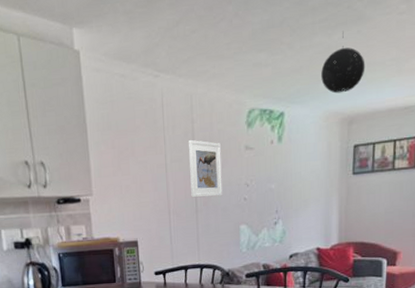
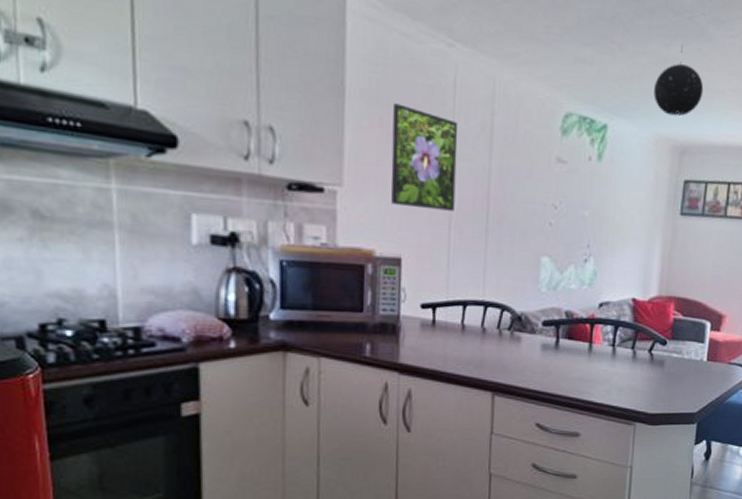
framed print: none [121,128,172,203] -> present [391,103,459,211]
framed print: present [188,140,223,198] -> none [481,137,526,217]

